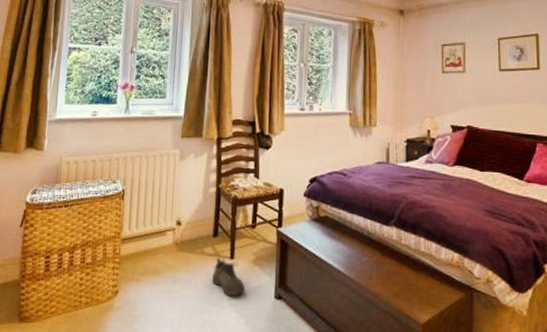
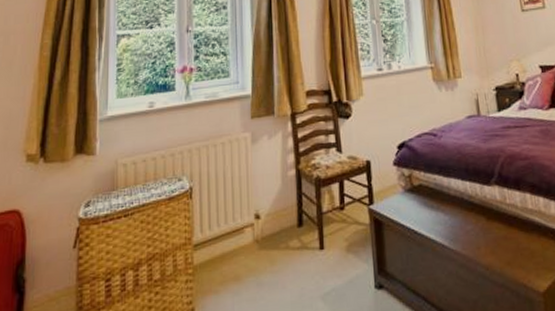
shoe: present [212,257,246,297] -> none [301,249,341,295]

